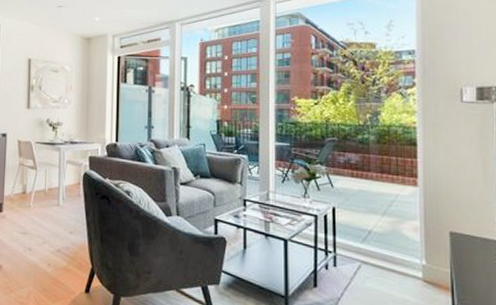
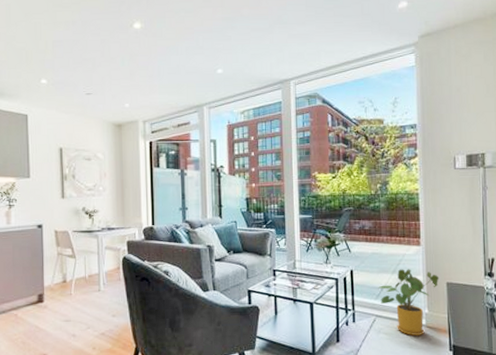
house plant: none [365,211,441,290] -> present [378,269,439,335]

